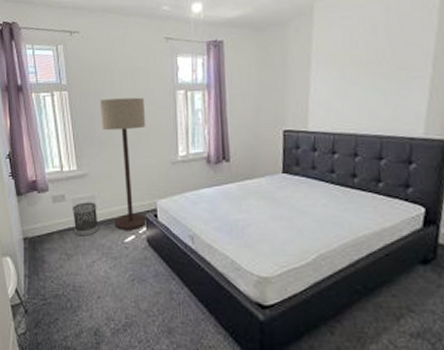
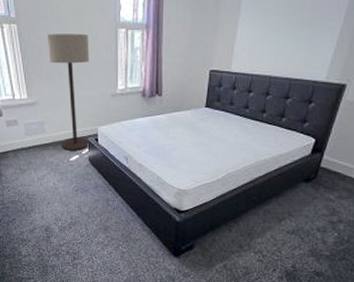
wastebasket: present [73,202,99,236] -> none [25,126,48,155]

